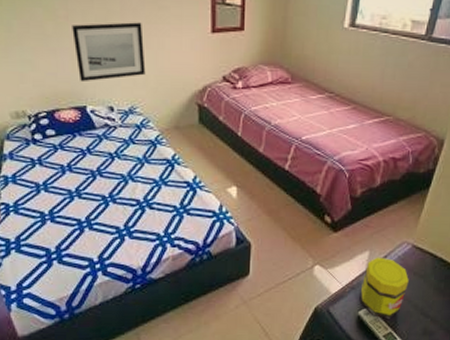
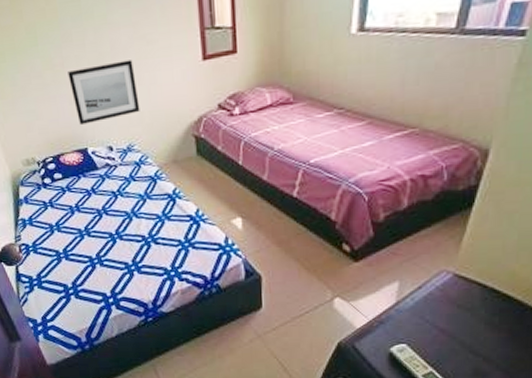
jar: present [360,257,409,319] -> none [390,288,451,357]

